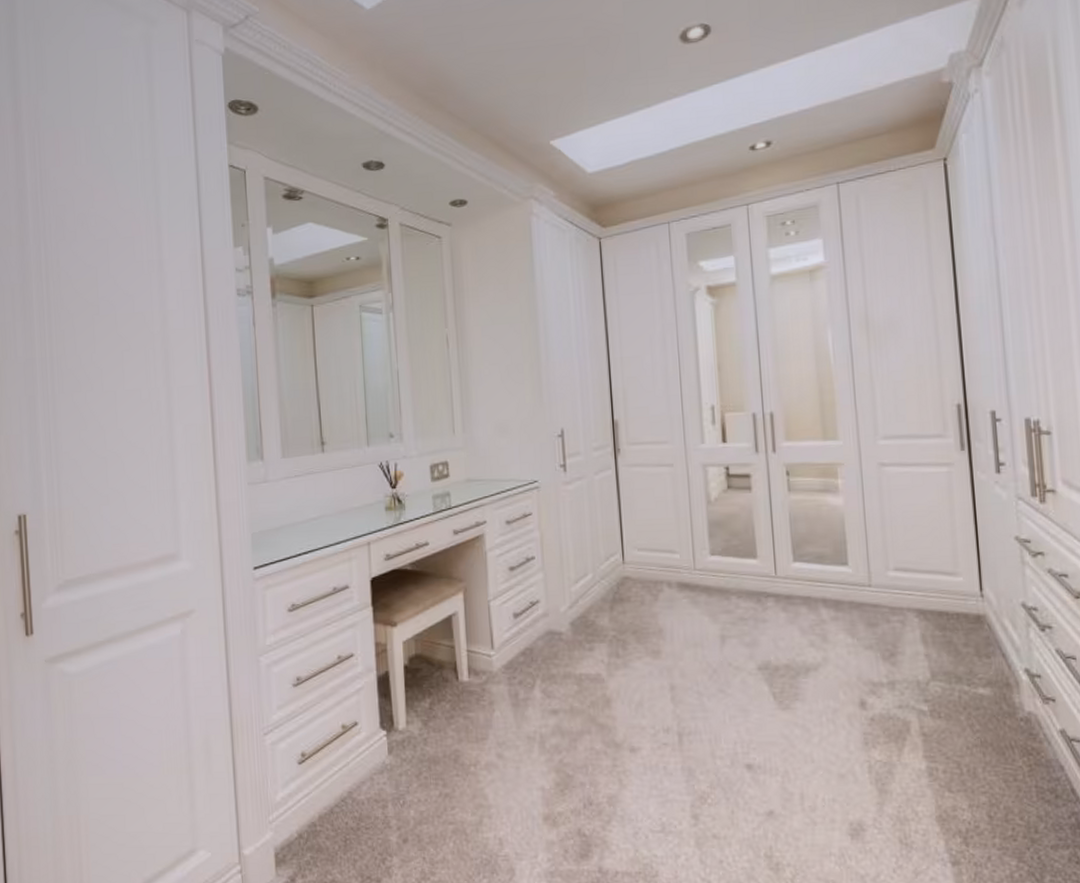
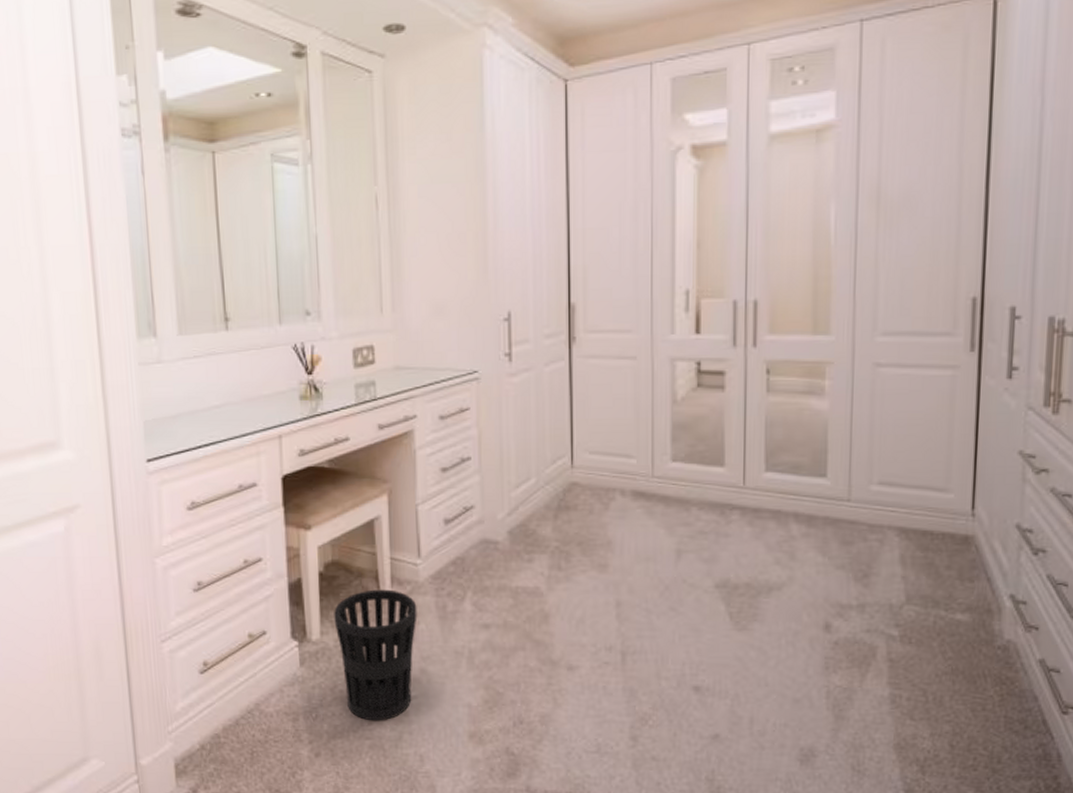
wastebasket: none [418,680,493,806] -> present [334,589,417,721]

